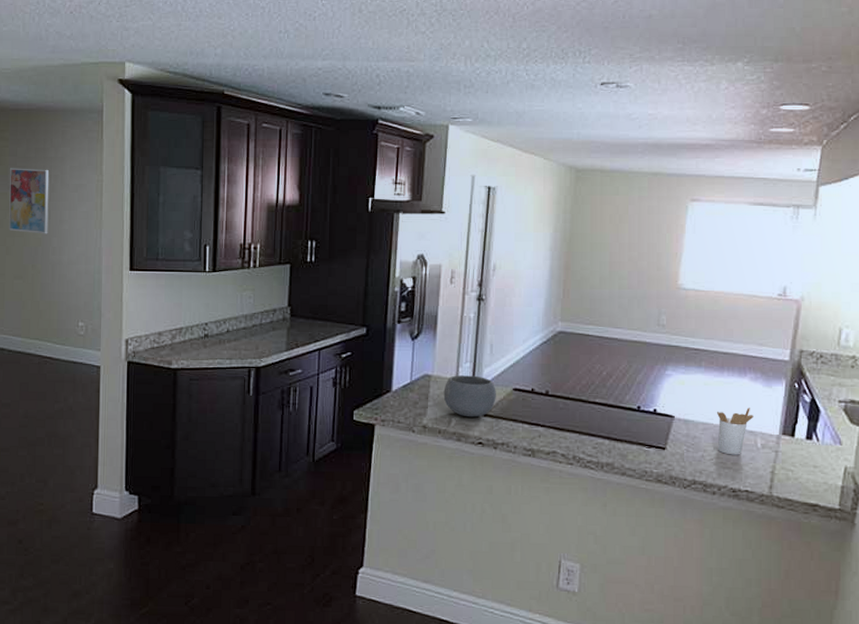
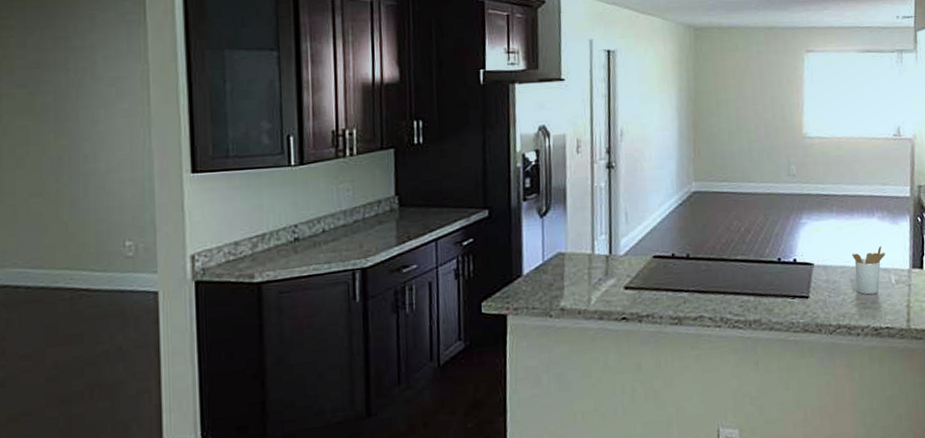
wall art: present [9,168,49,234] -> none [16,61,76,140]
bowl: present [443,375,496,418] -> none [579,247,637,293]

